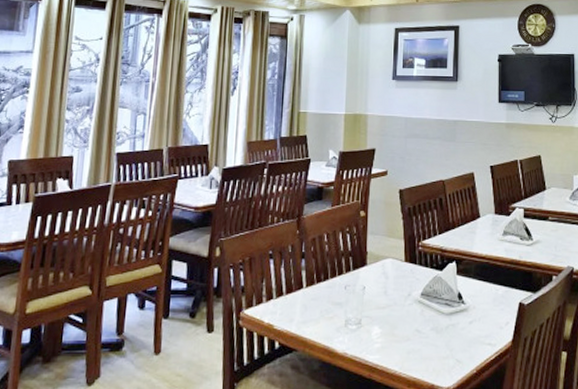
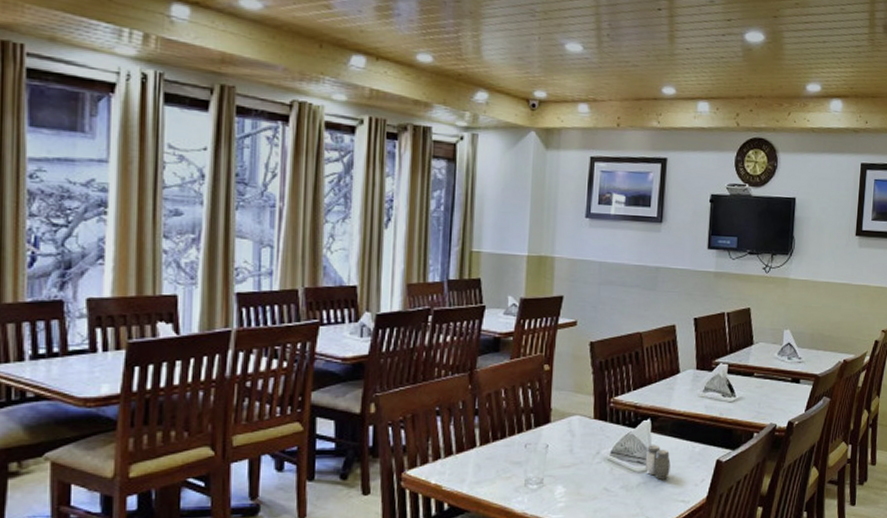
salt and pepper shaker: none [452,287,476,322] -> present [645,445,671,480]

